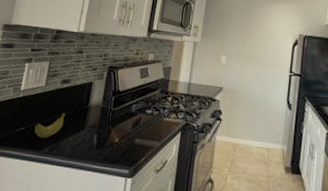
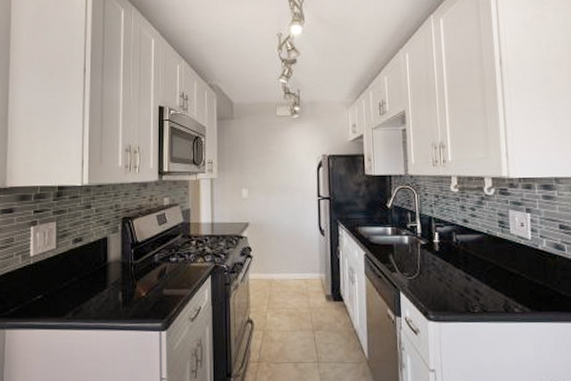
banana: present [34,112,65,138] -> none [52,273,84,303]

